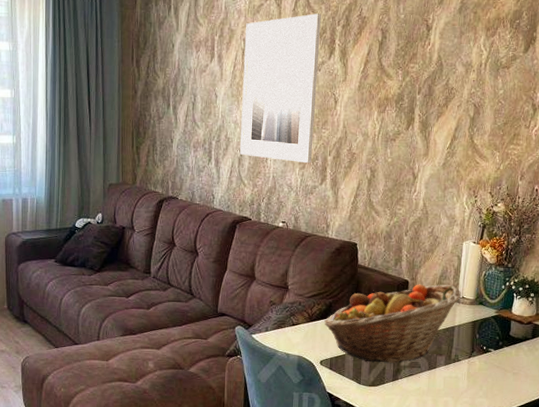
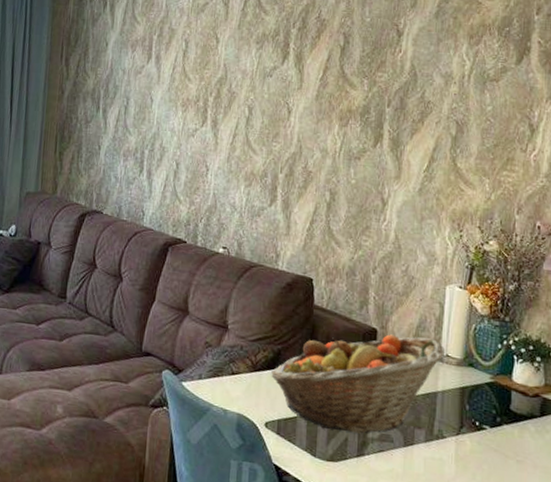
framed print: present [240,13,321,164] -> none [176,14,274,181]

